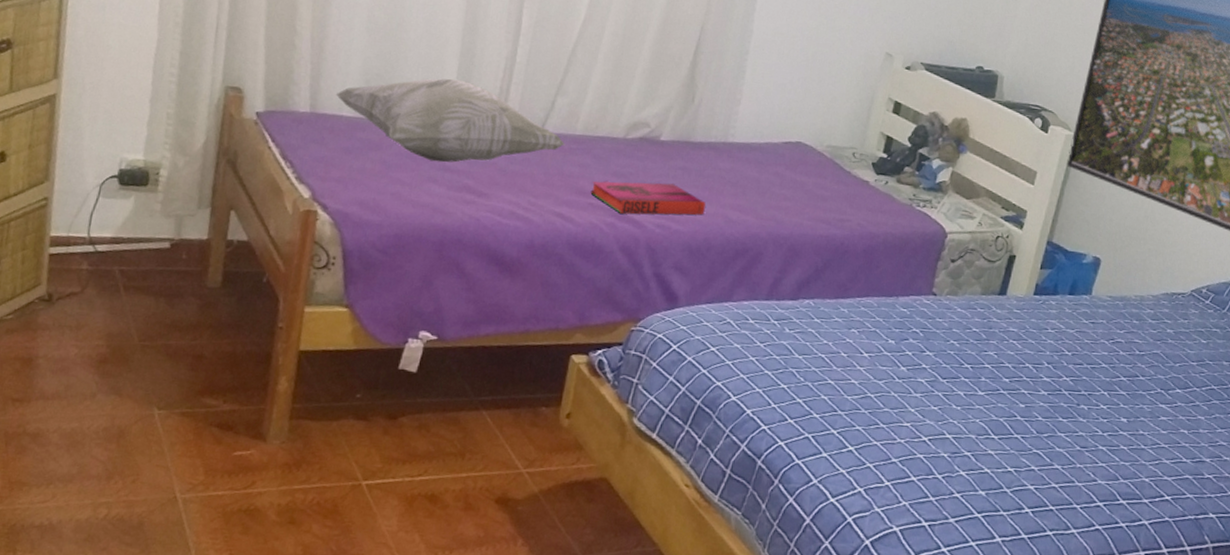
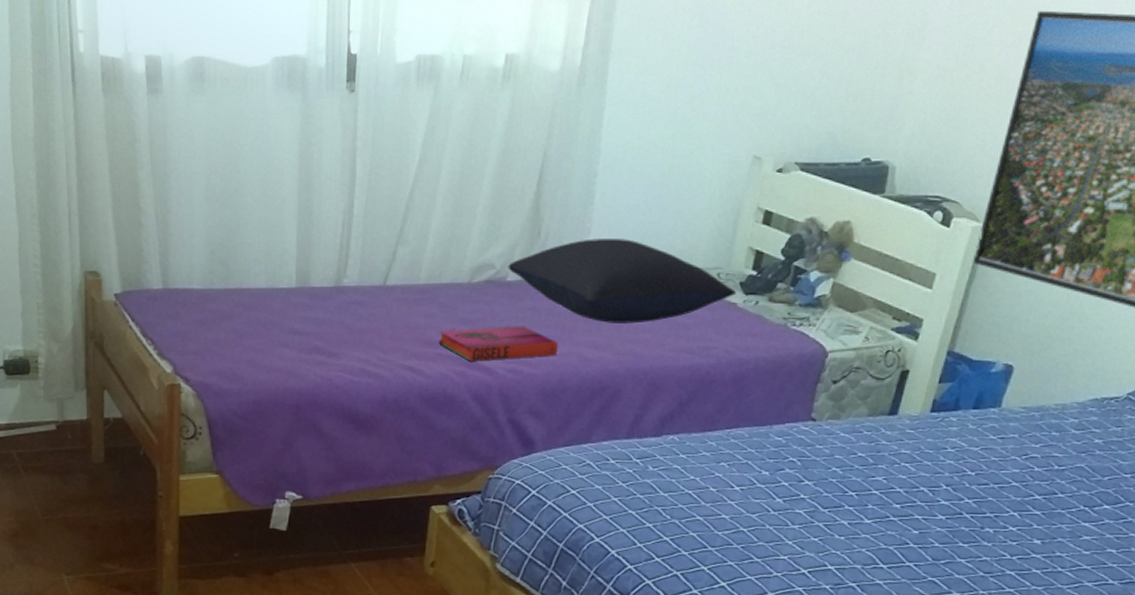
decorative pillow: present [336,78,566,163] -> none [185,239,410,326]
pillow: none [662,109,870,192] -> present [508,239,737,324]

